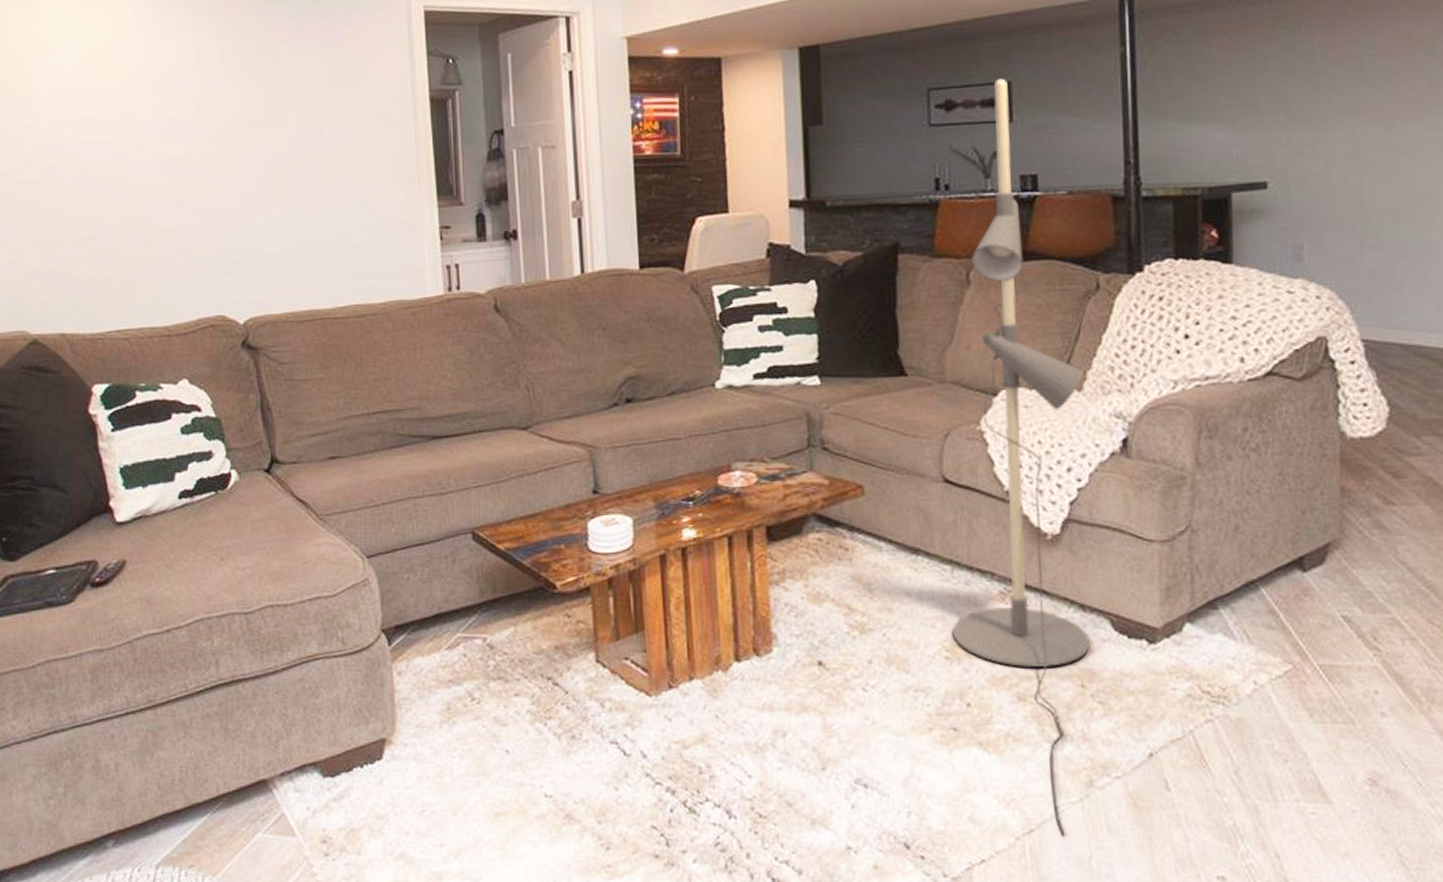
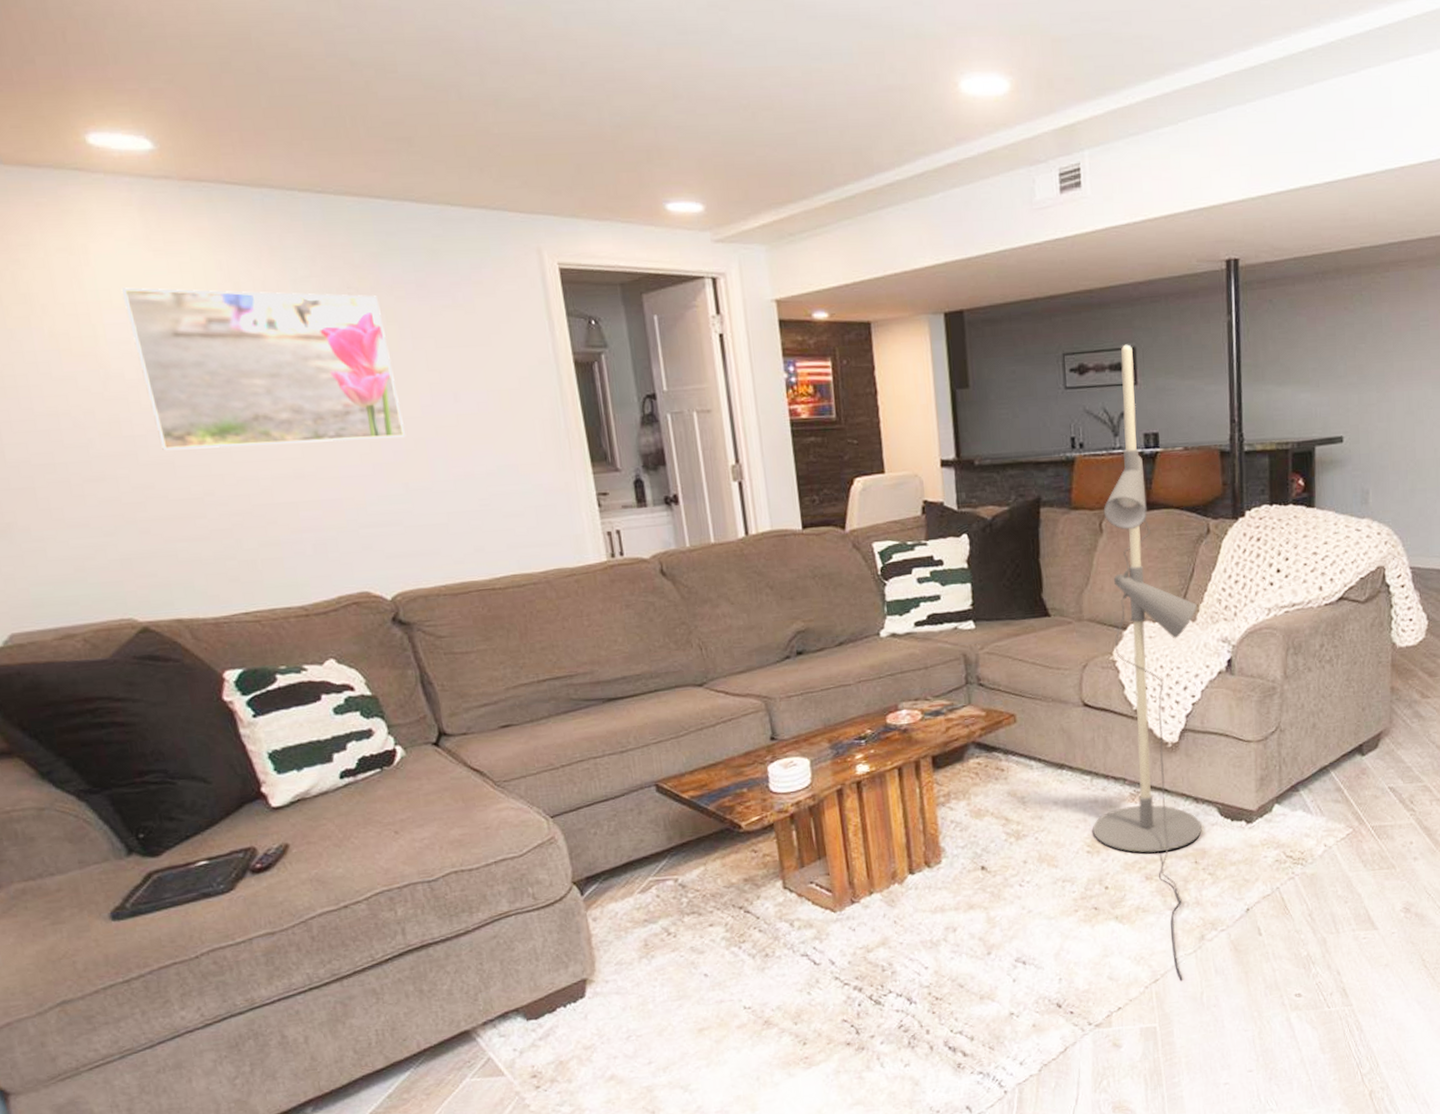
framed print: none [58,35,274,179] -> present [121,287,406,451]

